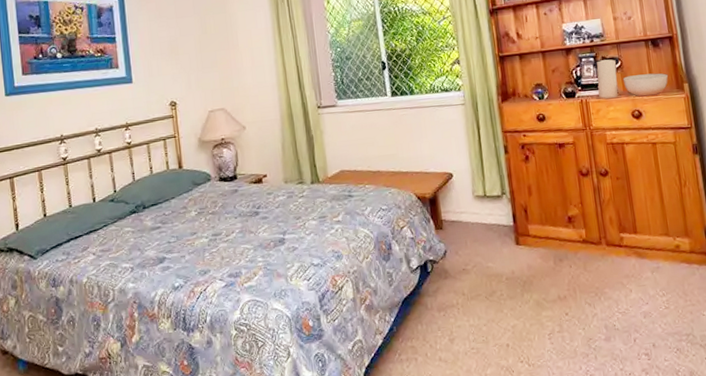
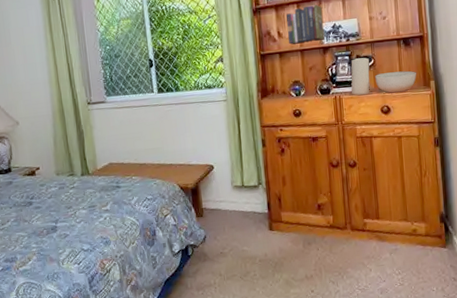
books: none [525,5,567,47] -> present [286,5,325,45]

